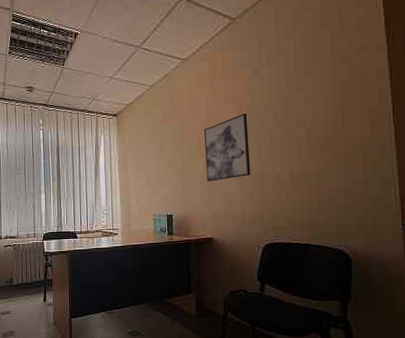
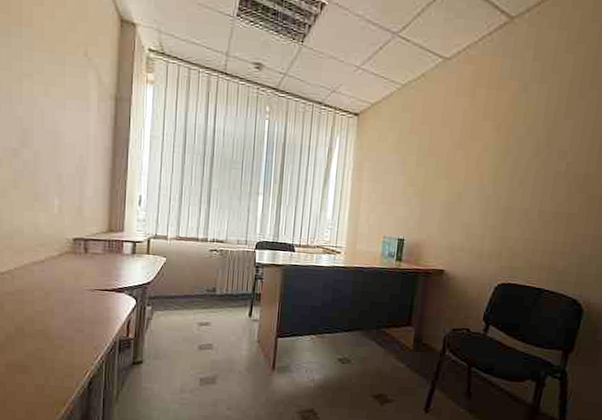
wall art: present [203,113,251,182] -> none [448,134,506,208]

